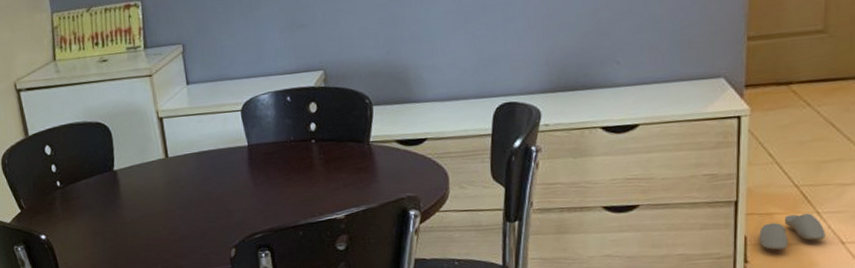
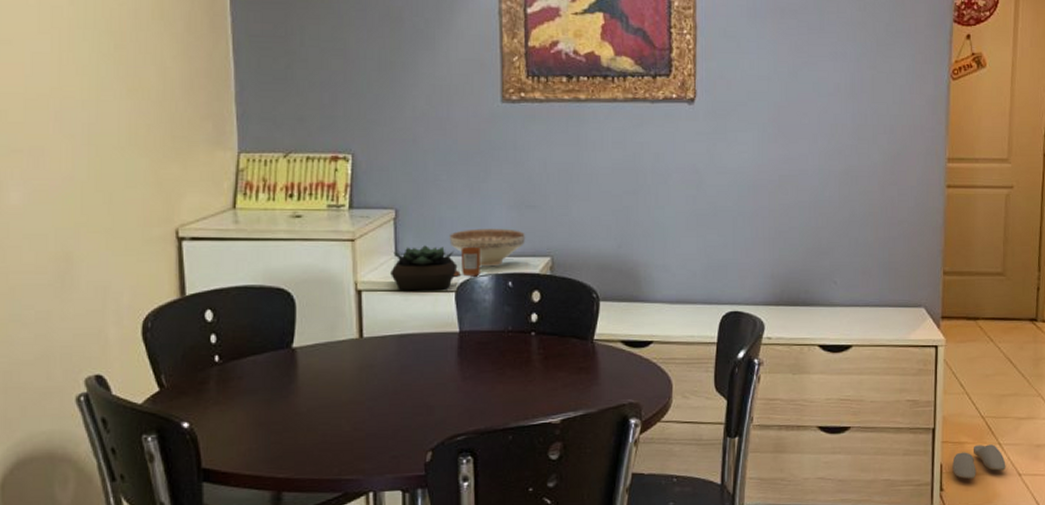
succulent plant: none [184,72,241,115] -> present [391,245,458,291]
decorative bowl: none [231,49,299,86] -> present [449,228,526,267]
candle: none [238,68,261,98] -> present [453,246,480,277]

